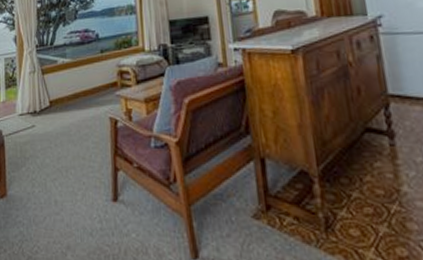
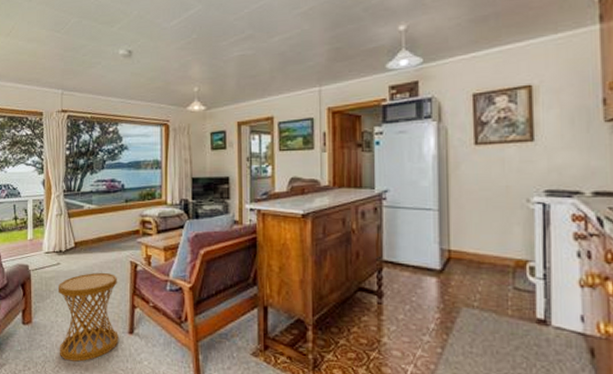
side table: none [33,132,102,239] -> present [57,272,119,362]

